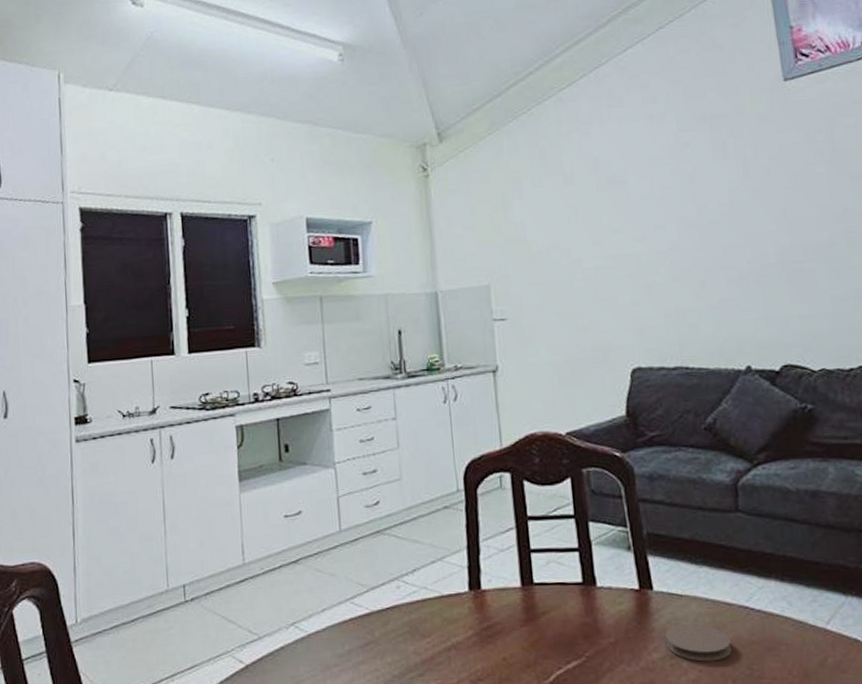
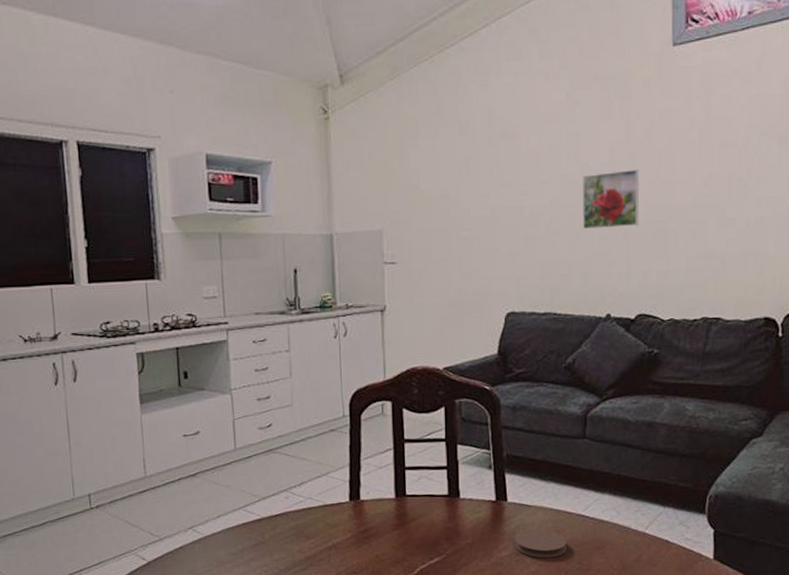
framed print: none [702,208,772,275] -> present [582,170,640,230]

